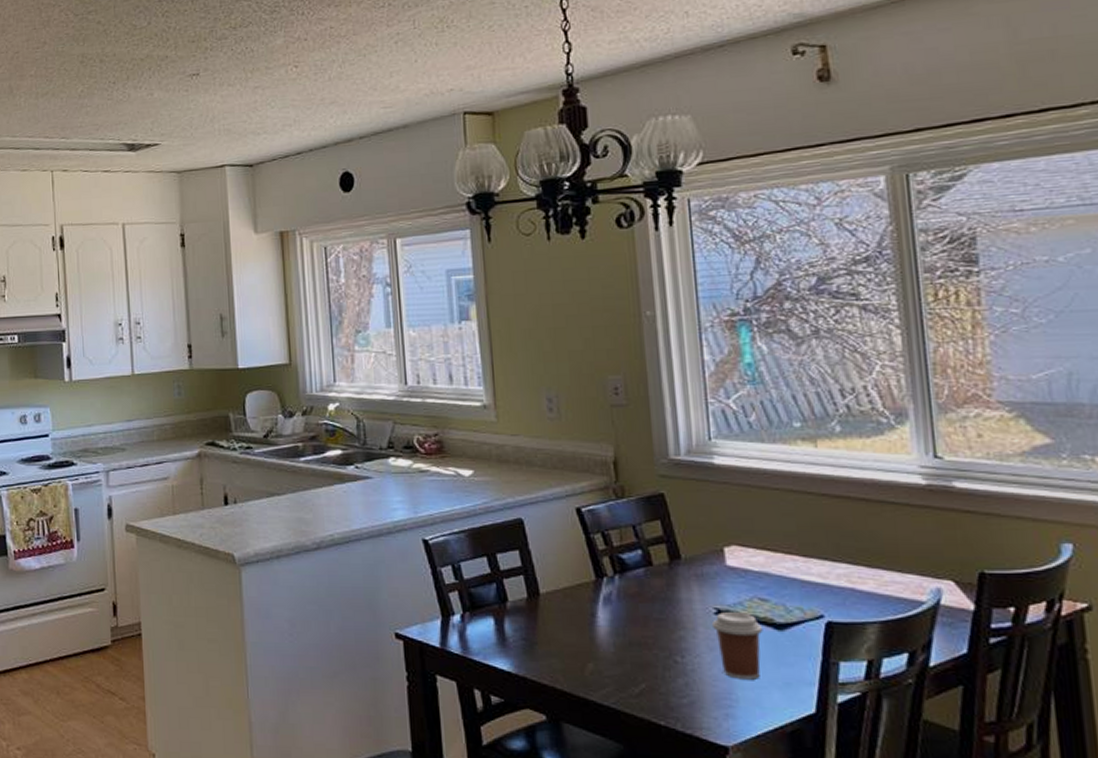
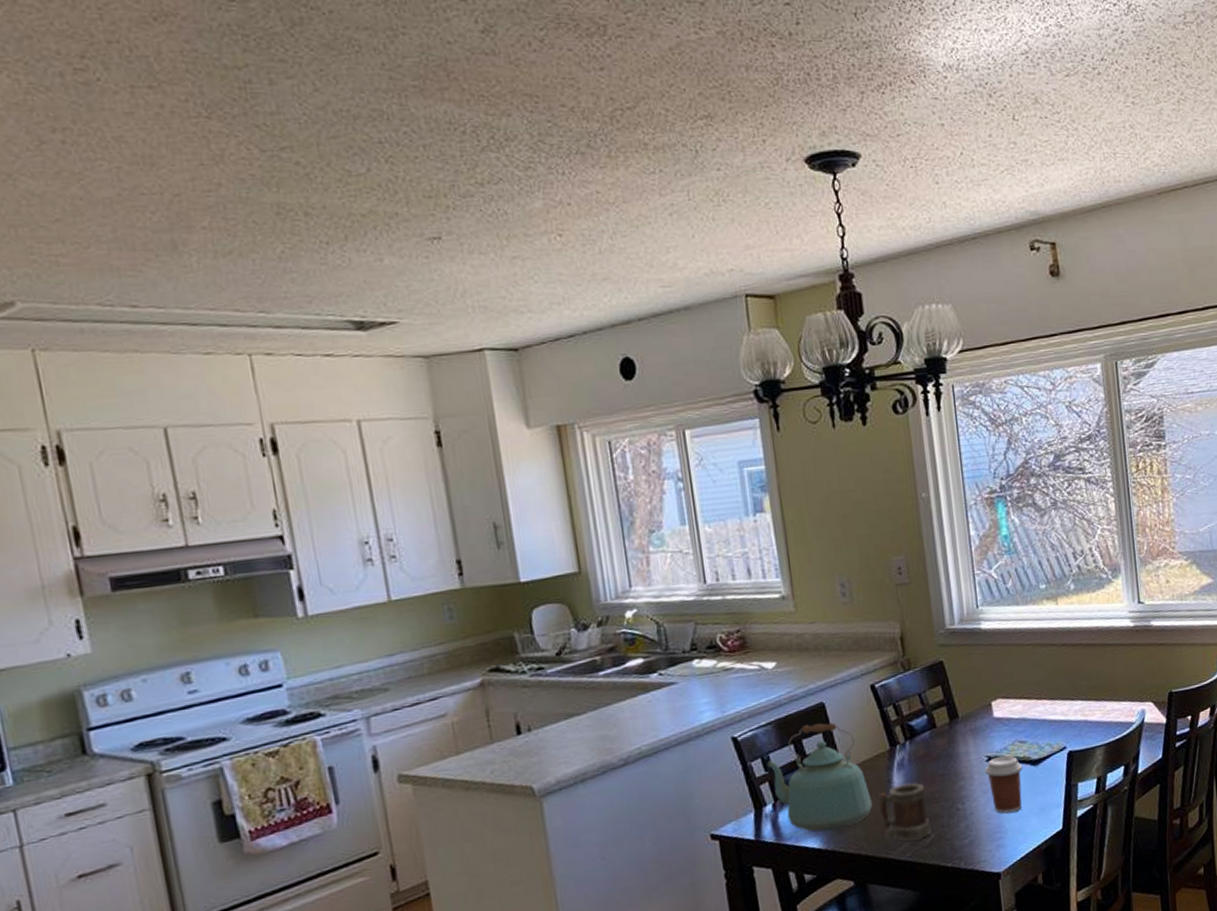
kettle: none [457,538,573,656] -> present [766,722,873,832]
mug: none [578,621,641,686] -> present [878,782,932,841]

